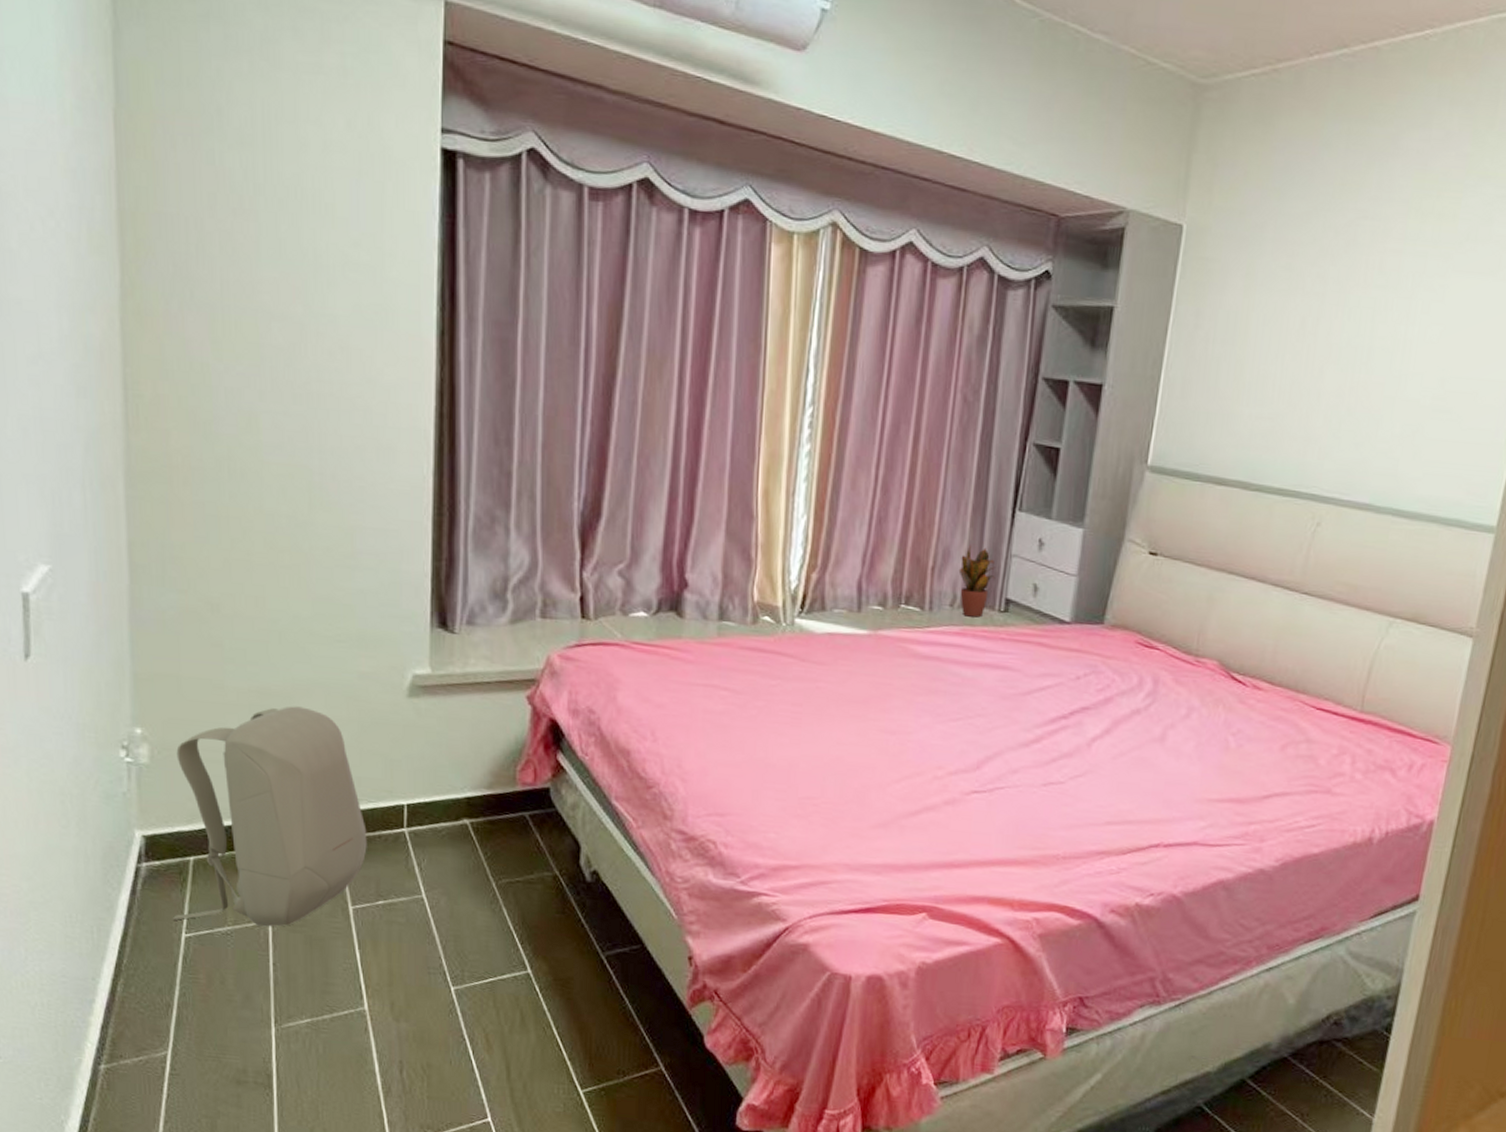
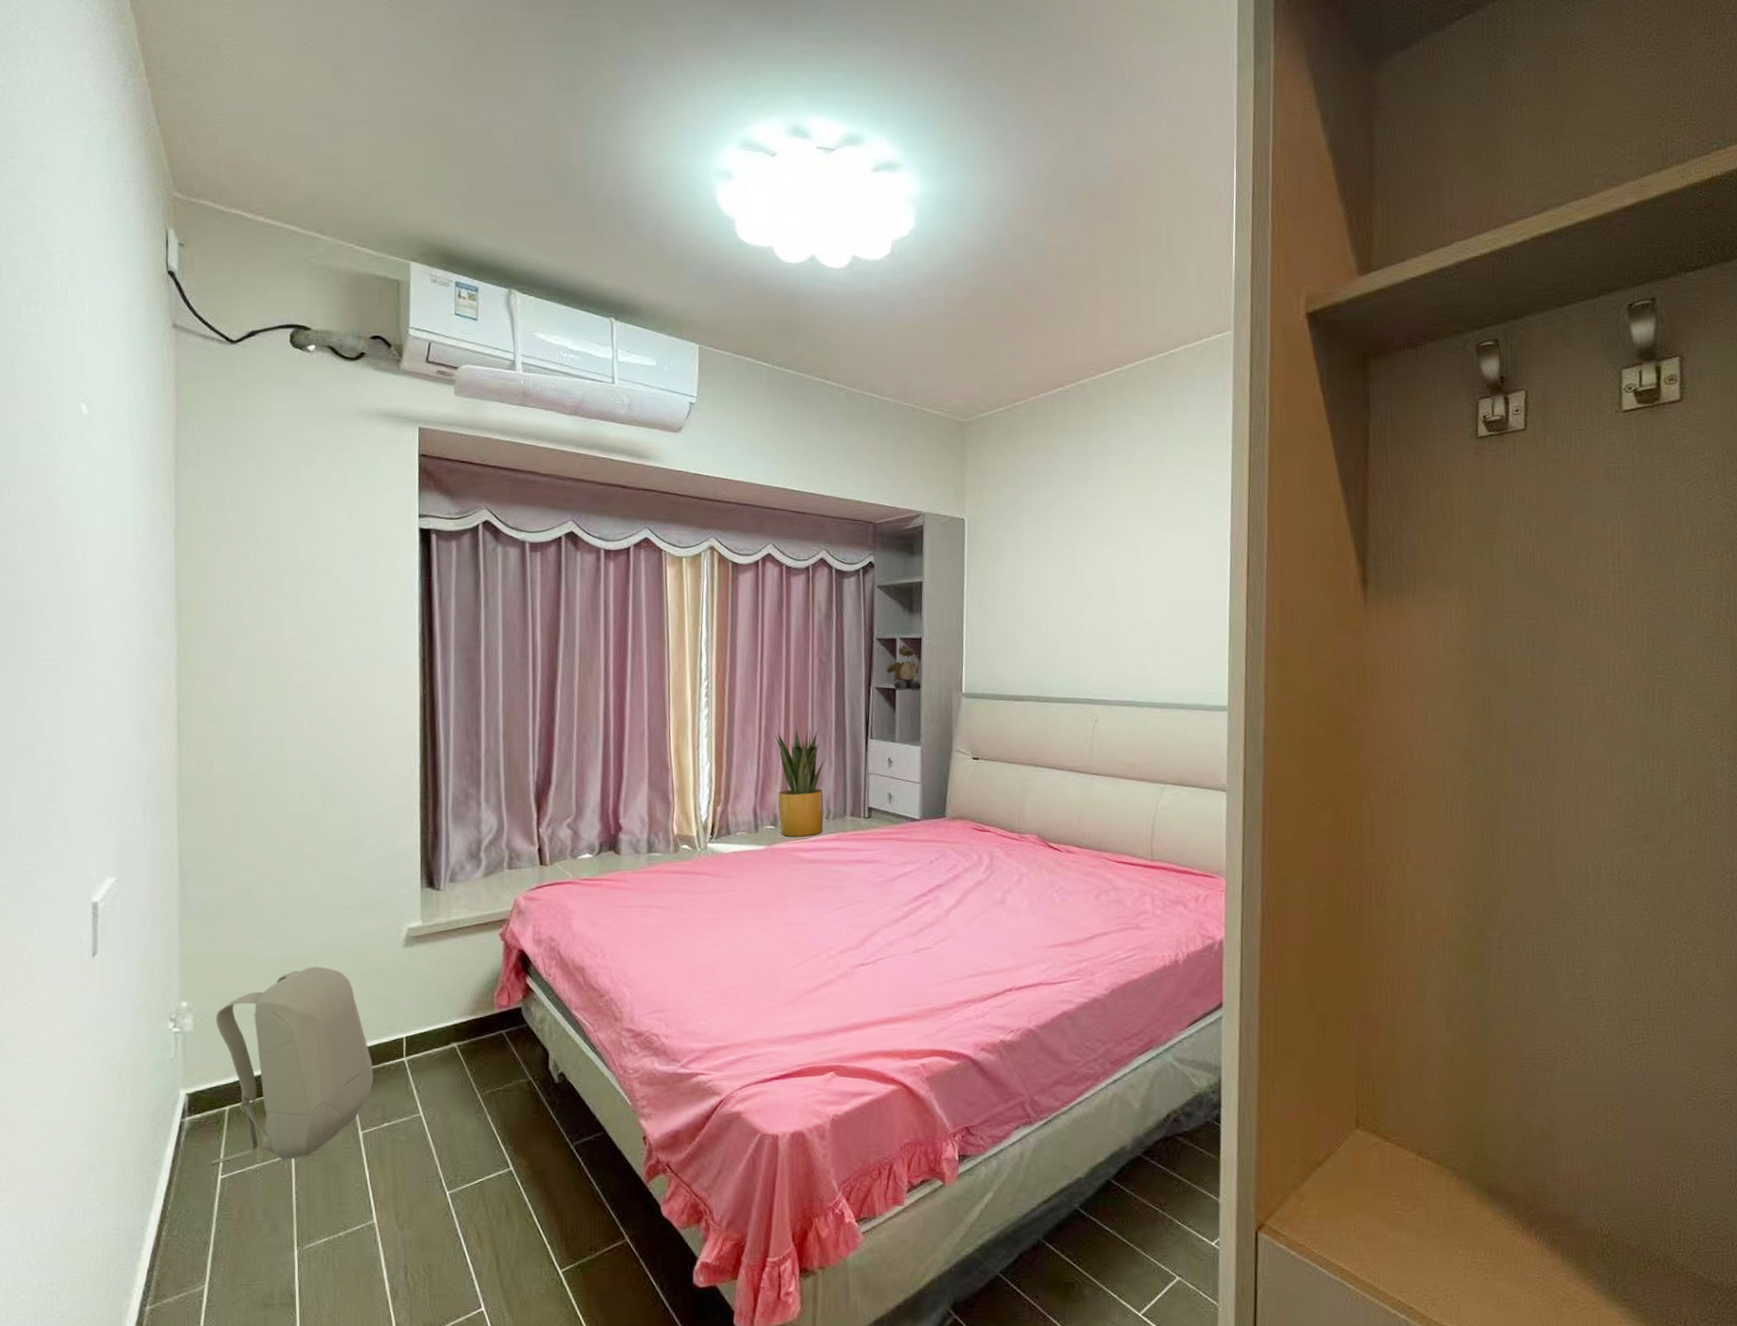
planter: none [889,487,958,626] -> present [774,728,826,837]
potted plant: present [958,545,996,618] -> none [830,769,859,825]
bear: none [1050,390,1098,455] -> present [886,645,923,691]

